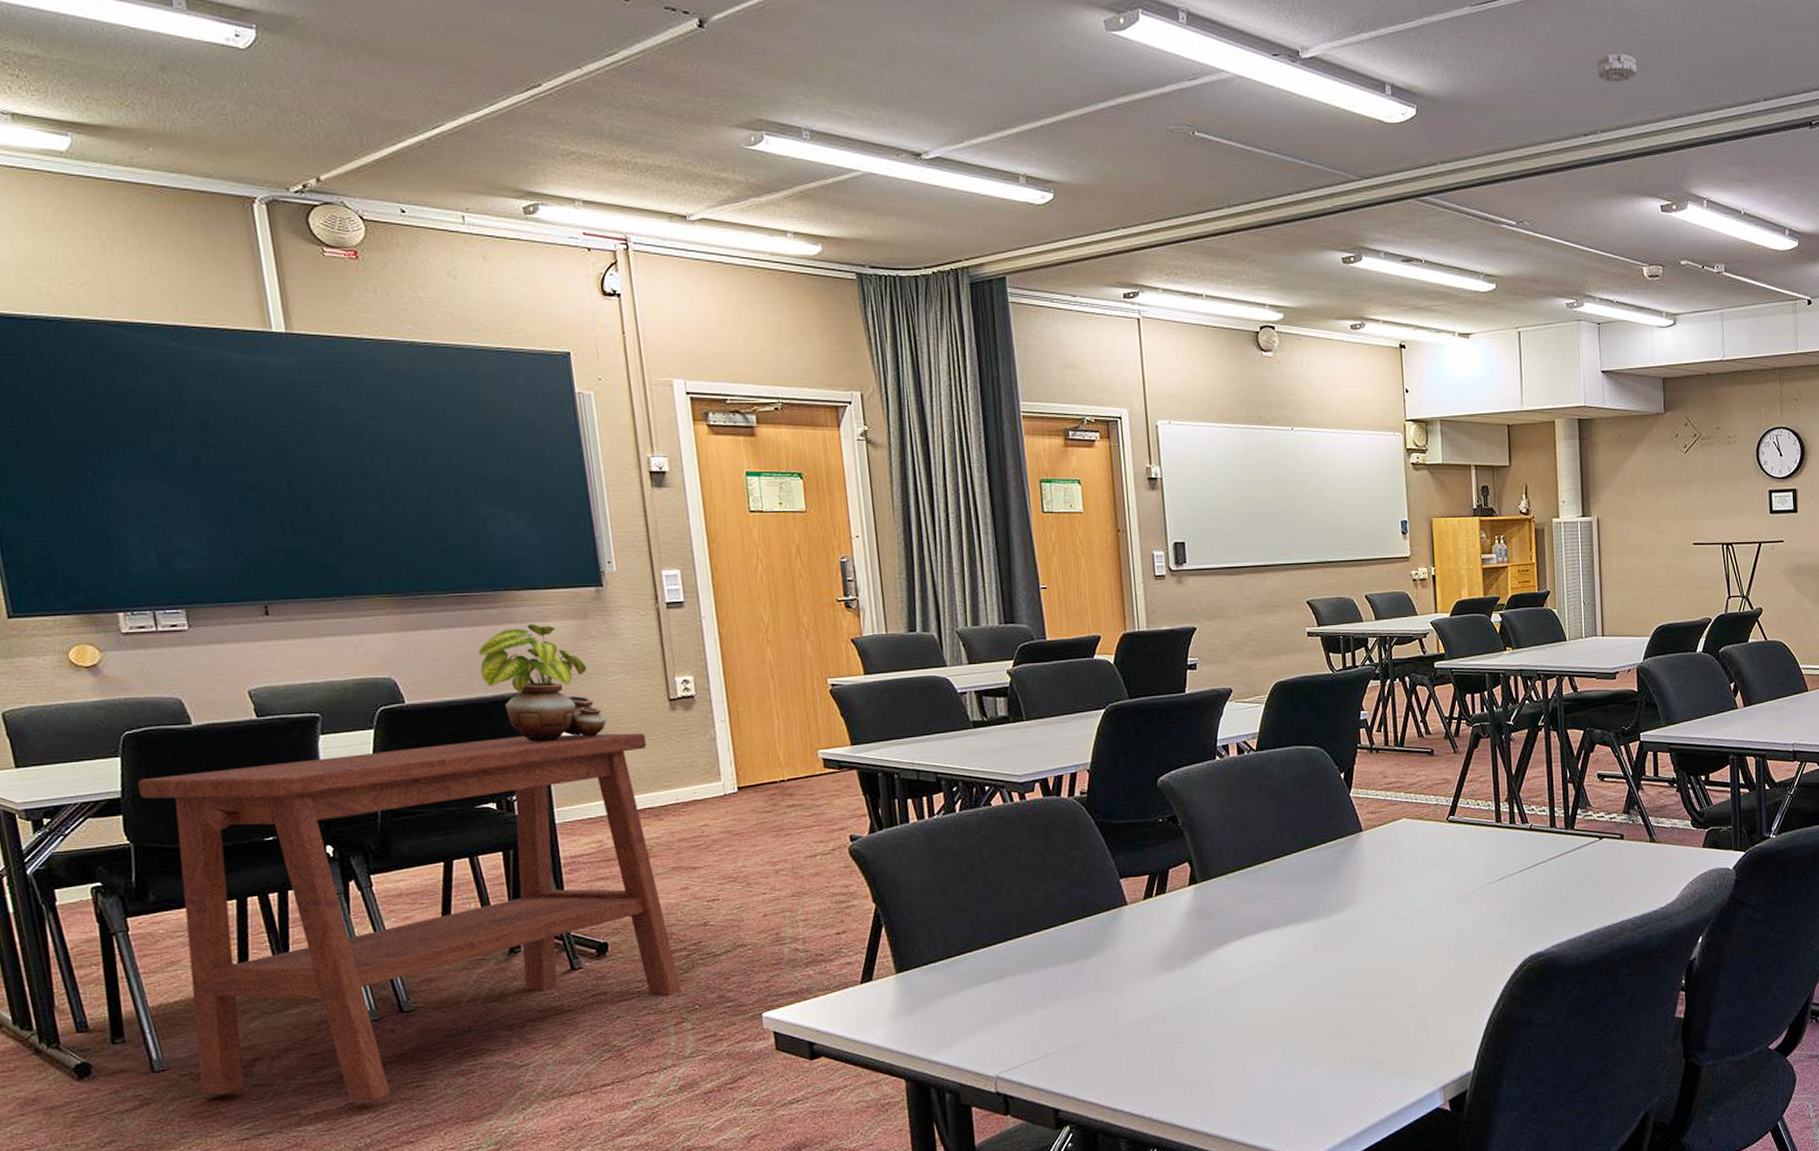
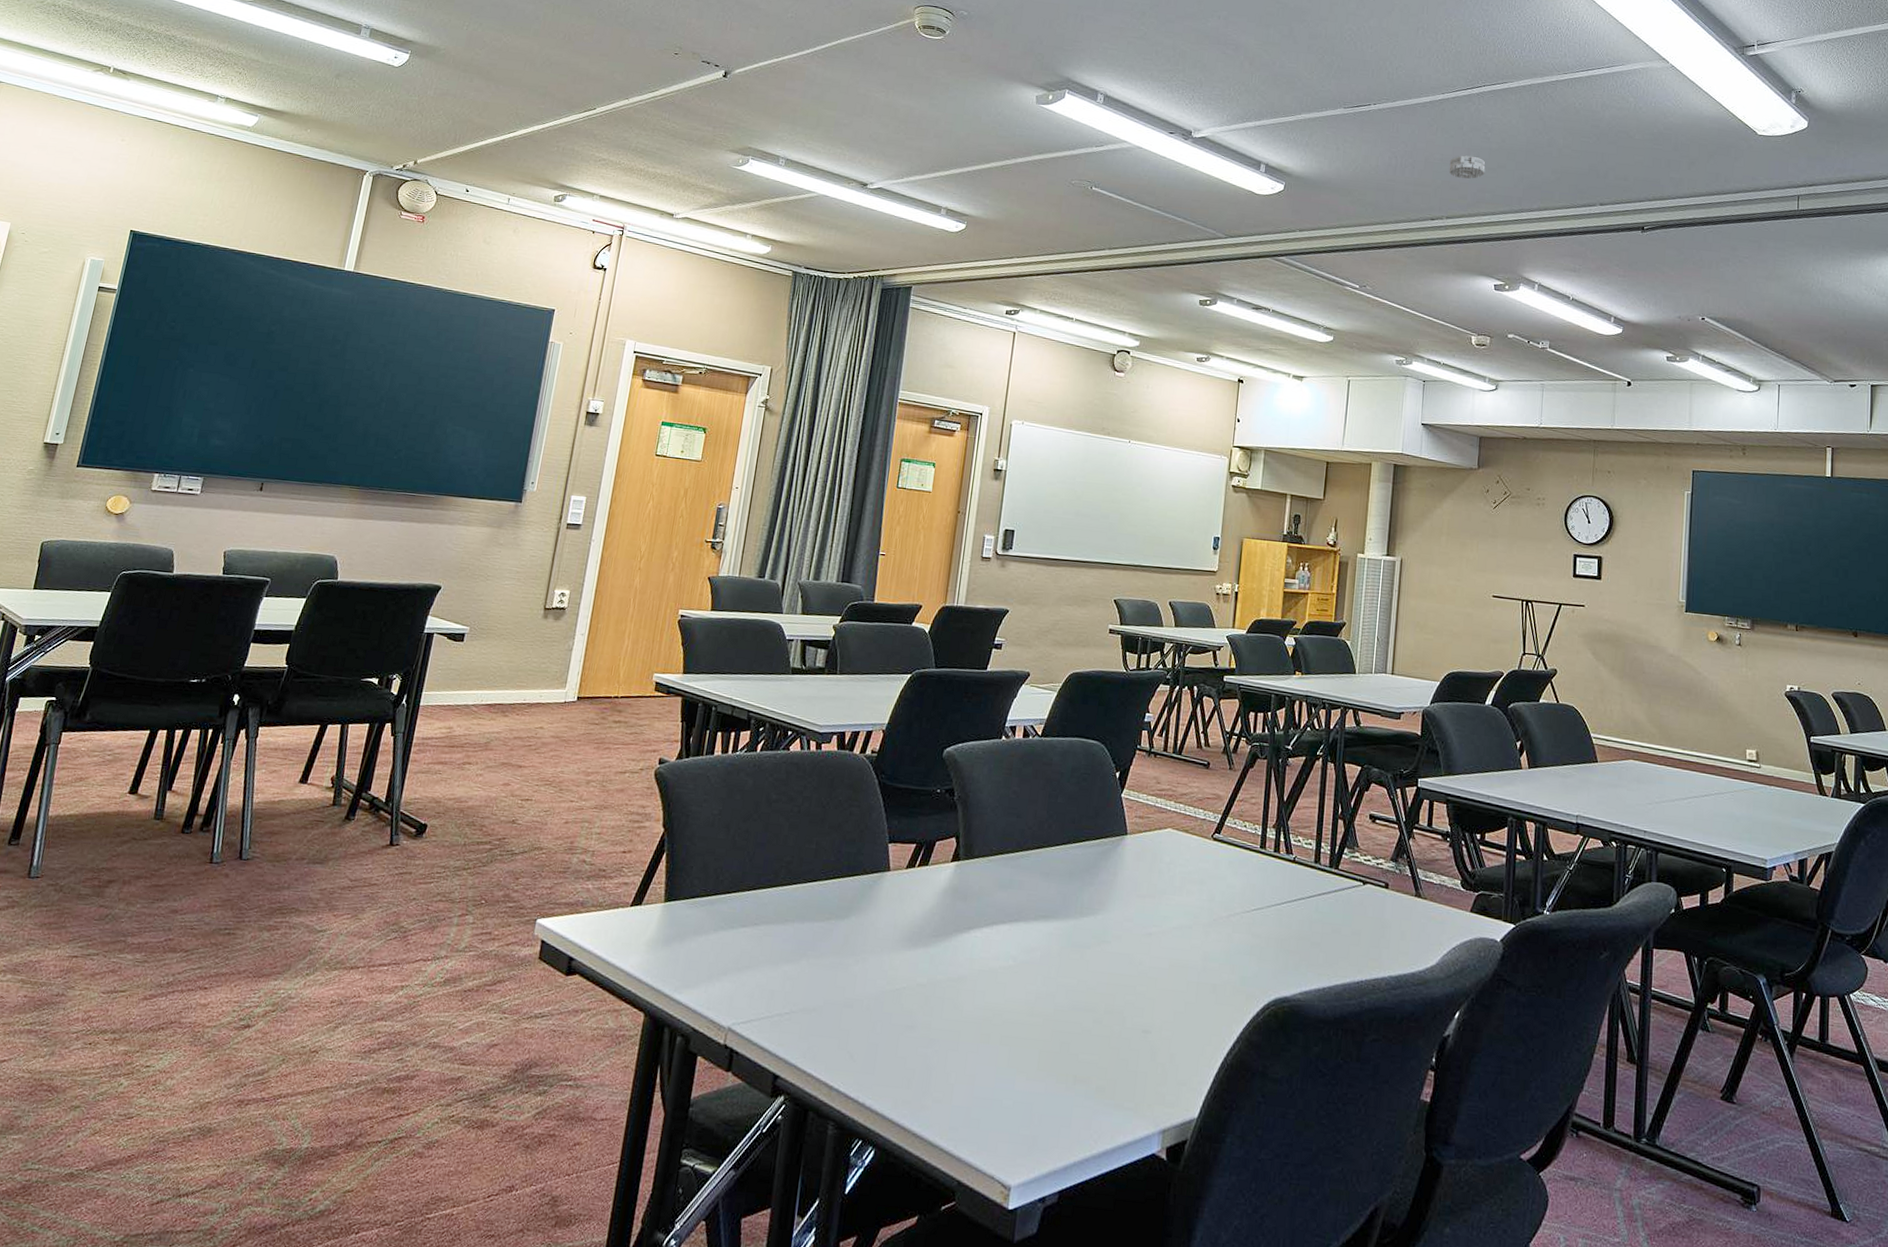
side table: present [138,733,681,1101] -> none [58,613,516,940]
potted plant: present [478,624,607,742] -> none [403,527,489,633]

